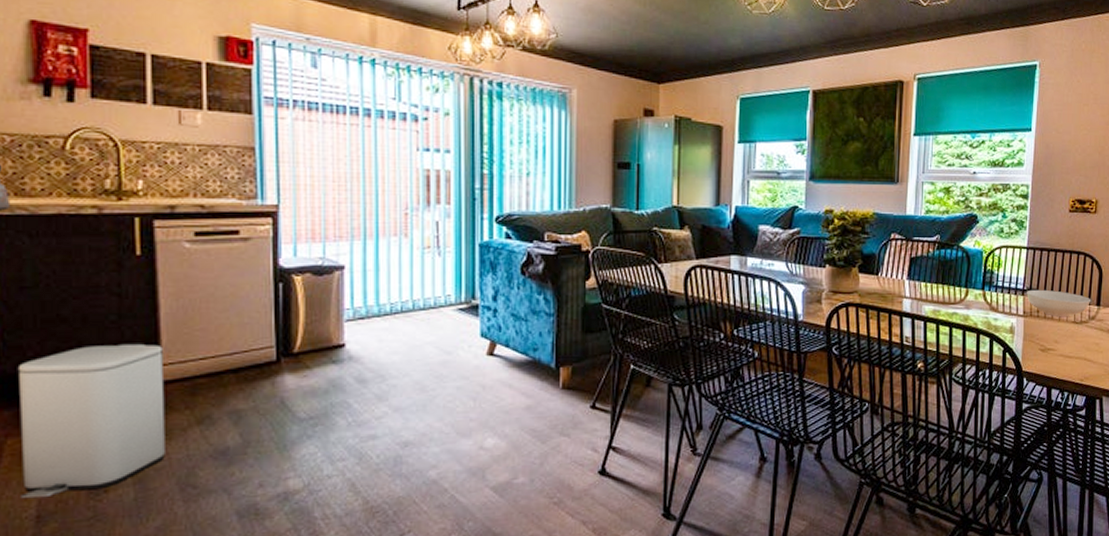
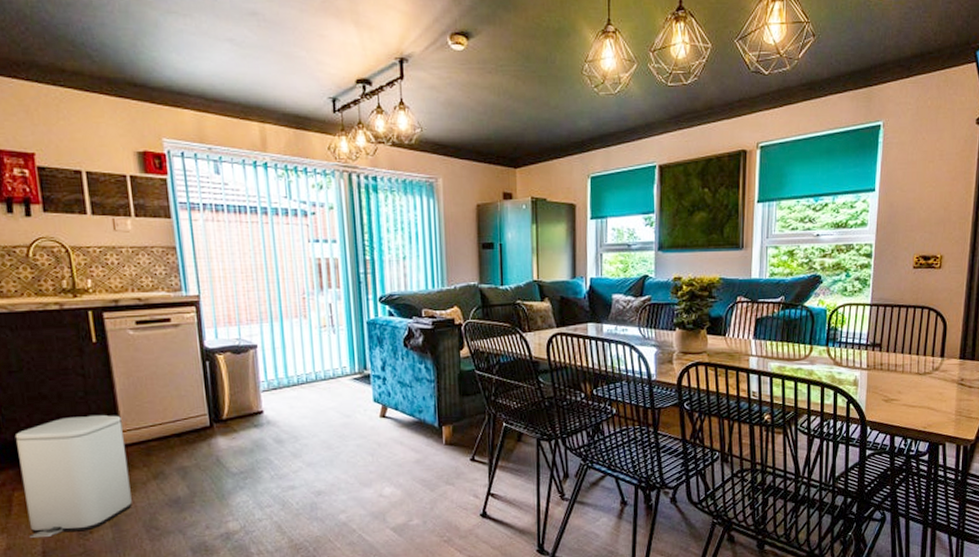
bowl: present [1025,289,1091,318] -> none [869,343,935,370]

